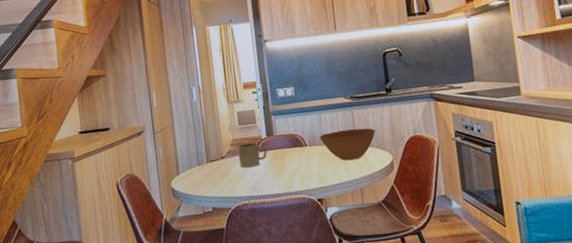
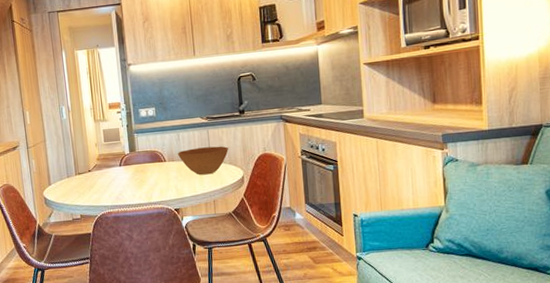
mug: present [237,142,267,168] -> none [103,158,130,181]

